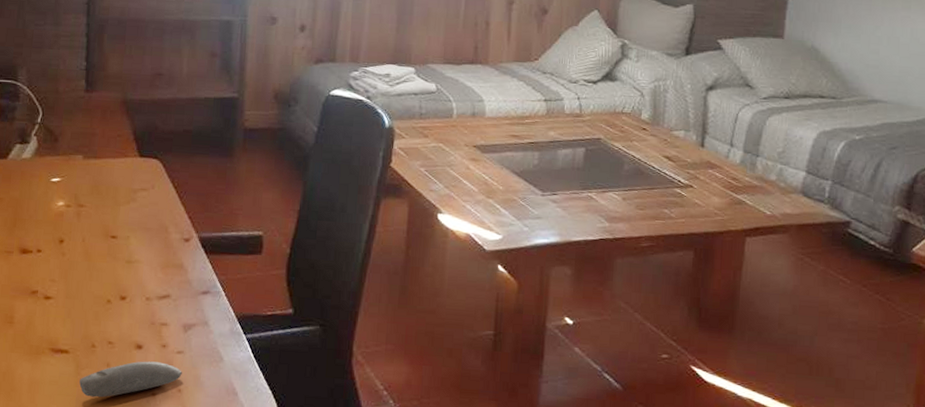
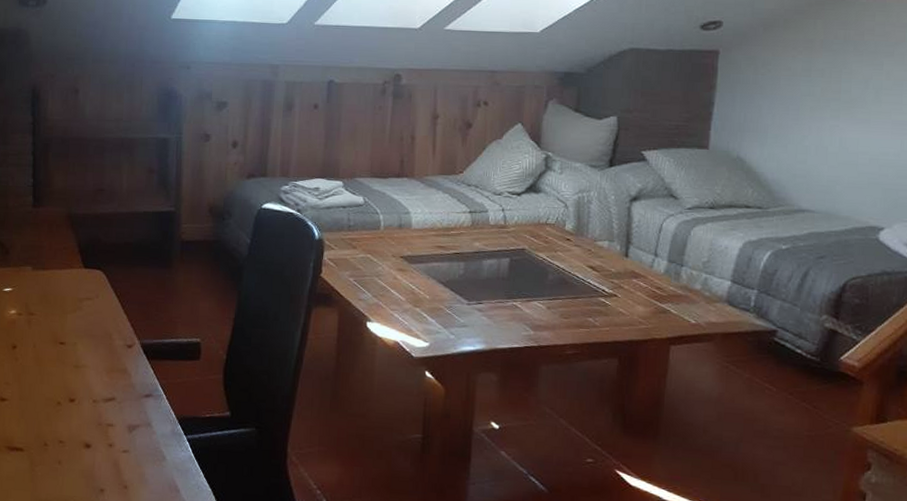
computer mouse: present [79,361,182,398] -> none [34,459,128,493]

